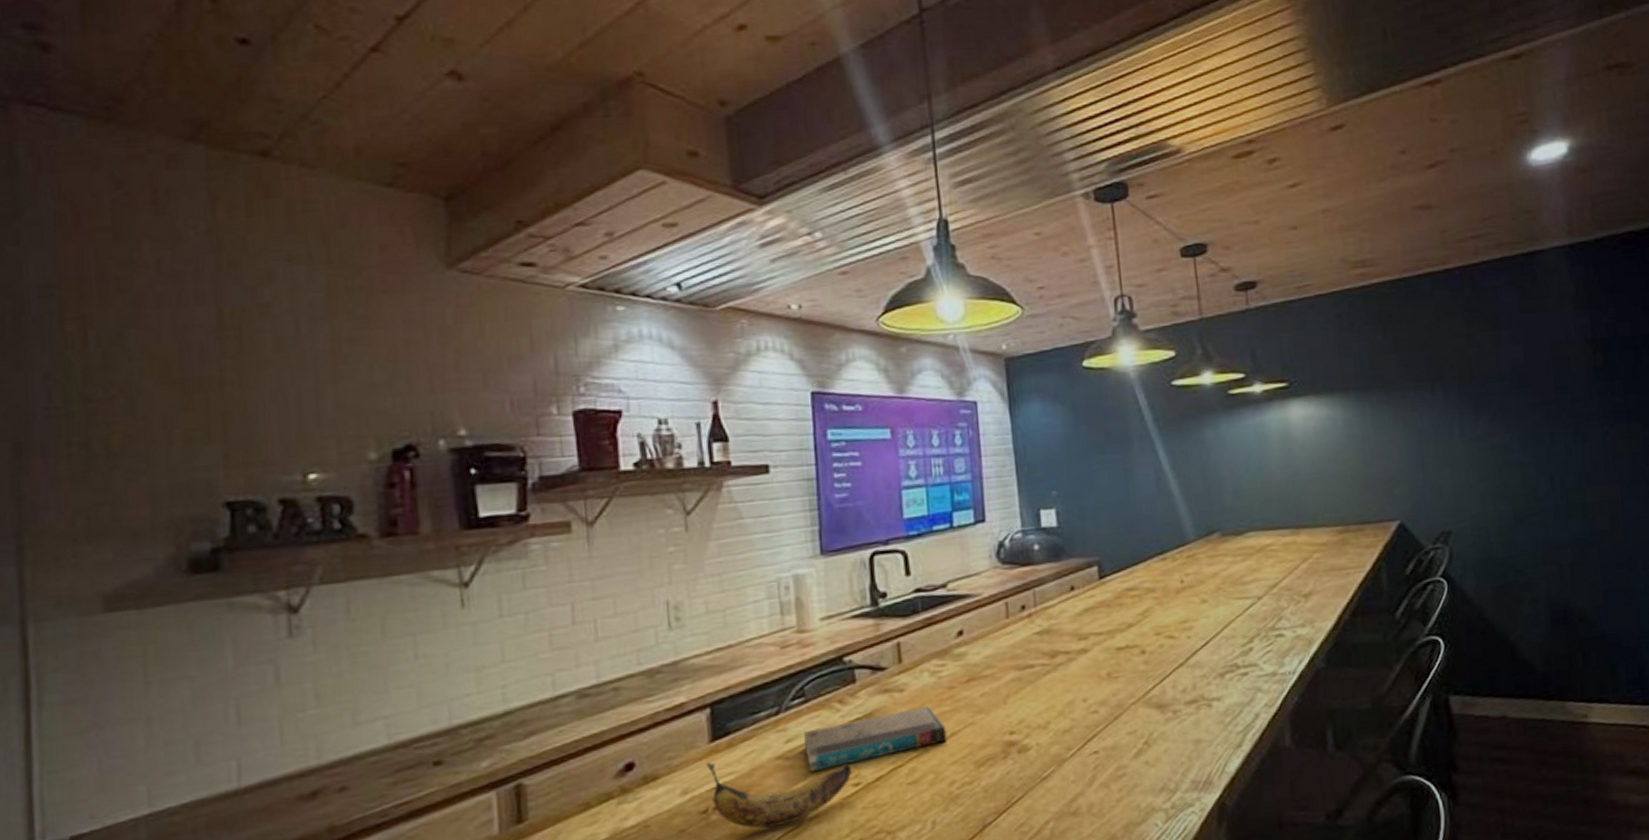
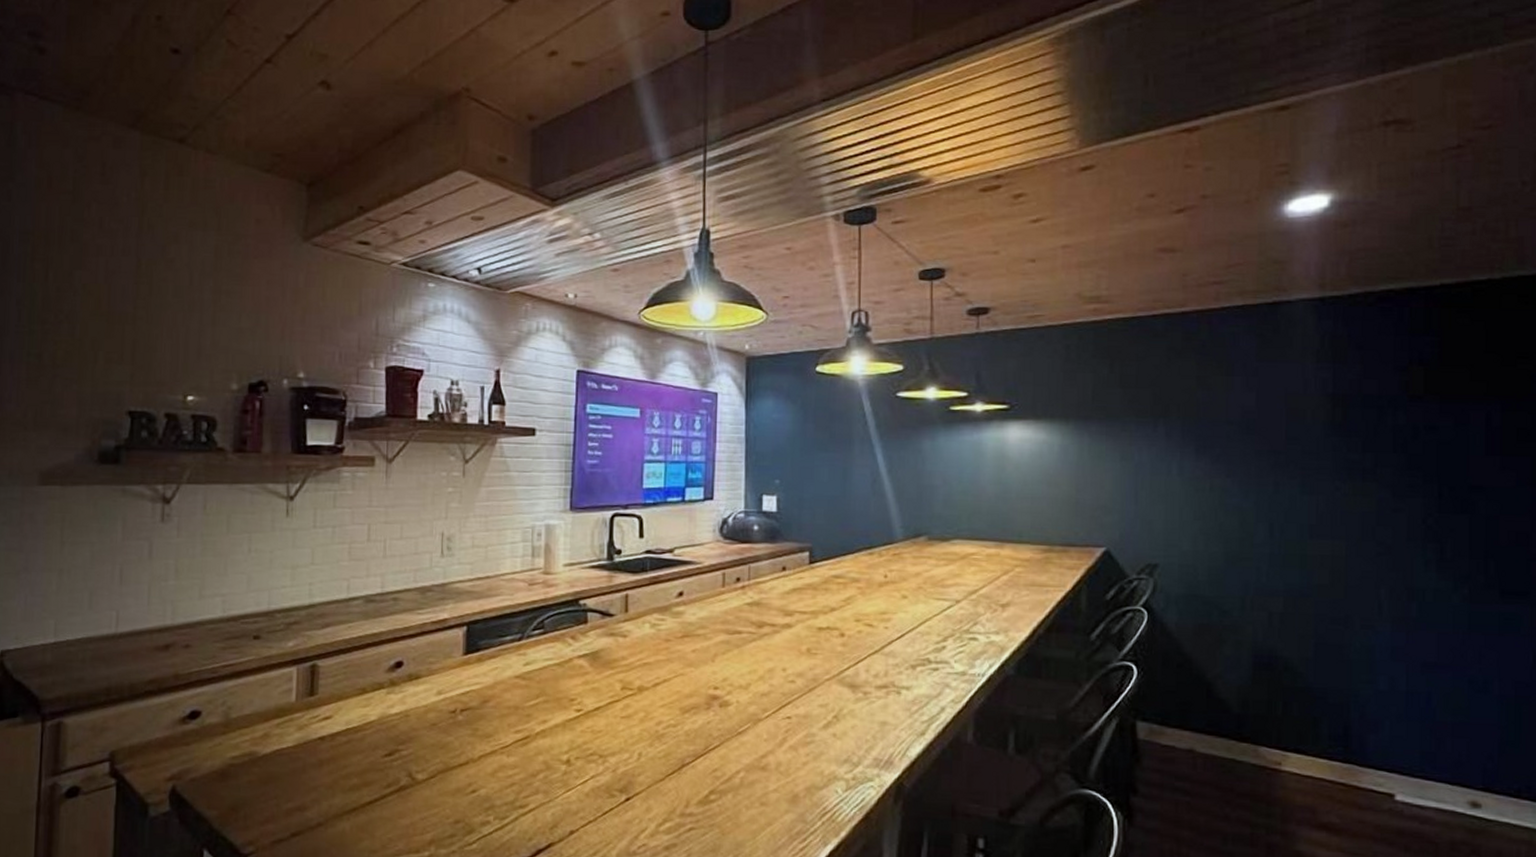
banana: present [705,761,852,829] -> none [458,670,576,735]
book: present [804,705,947,773] -> none [539,652,660,694]

